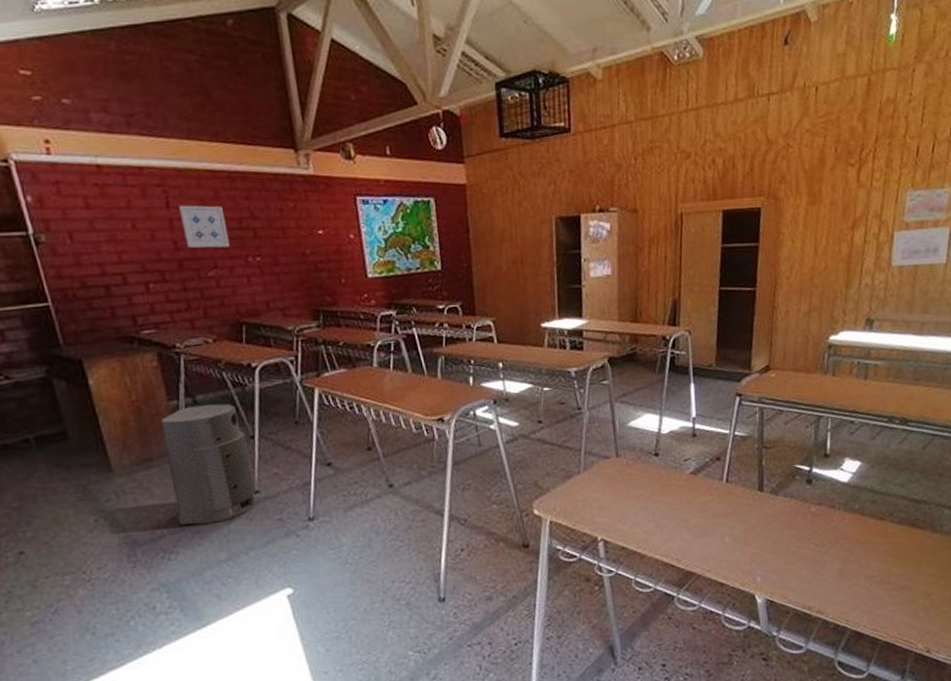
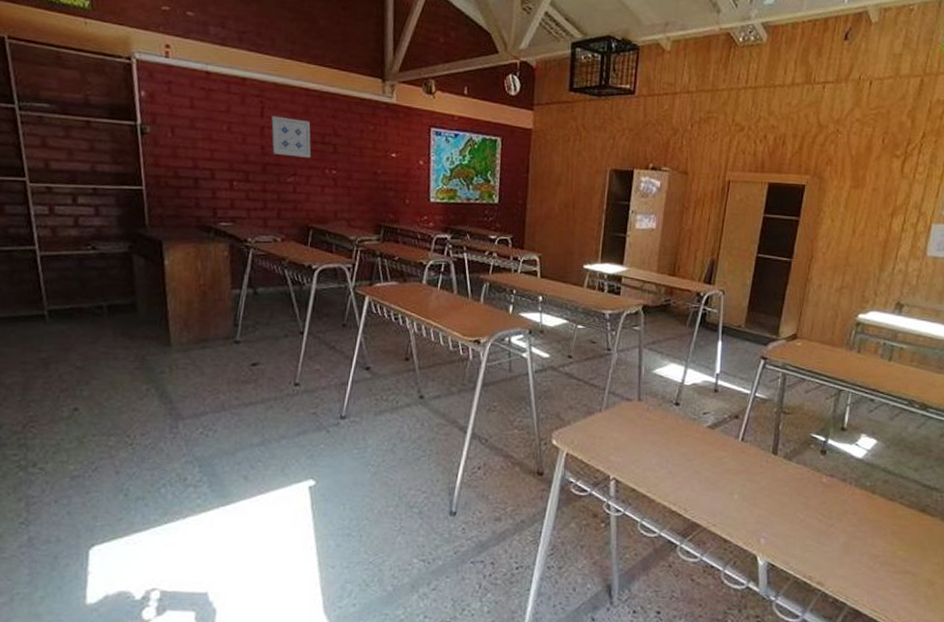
air purifier: present [161,403,256,525] -> none [220,297,297,408]

